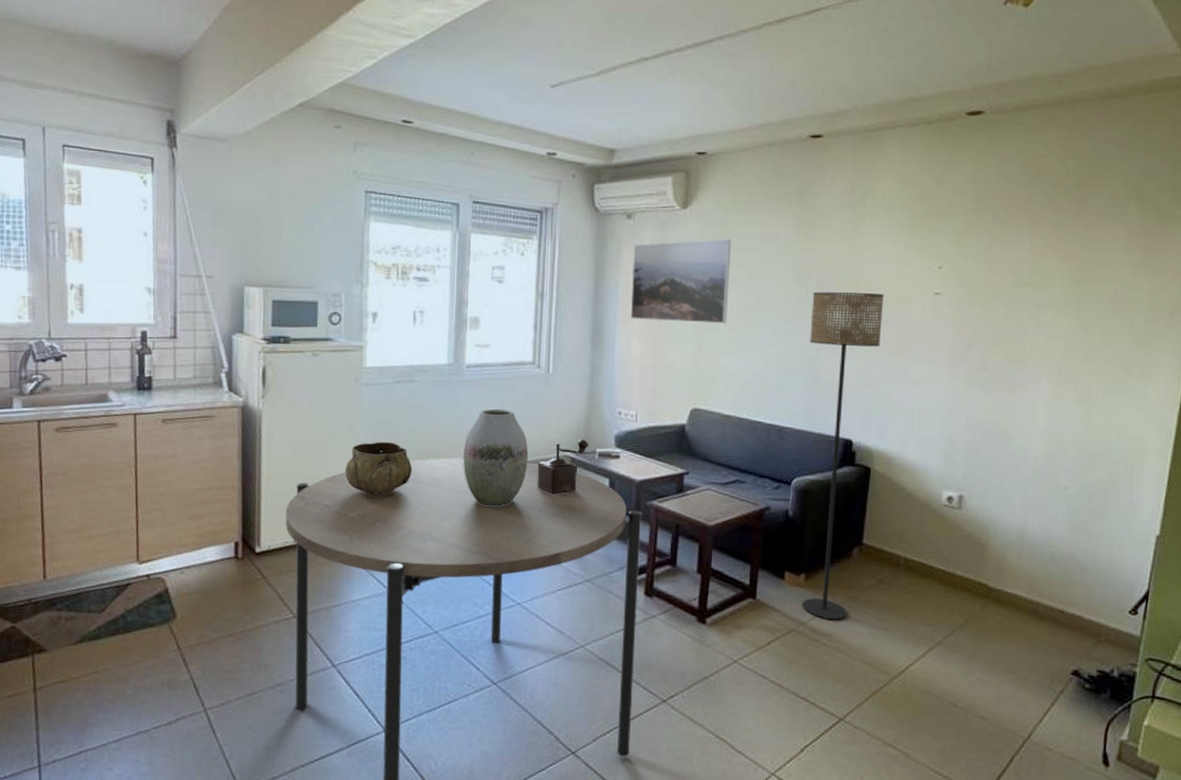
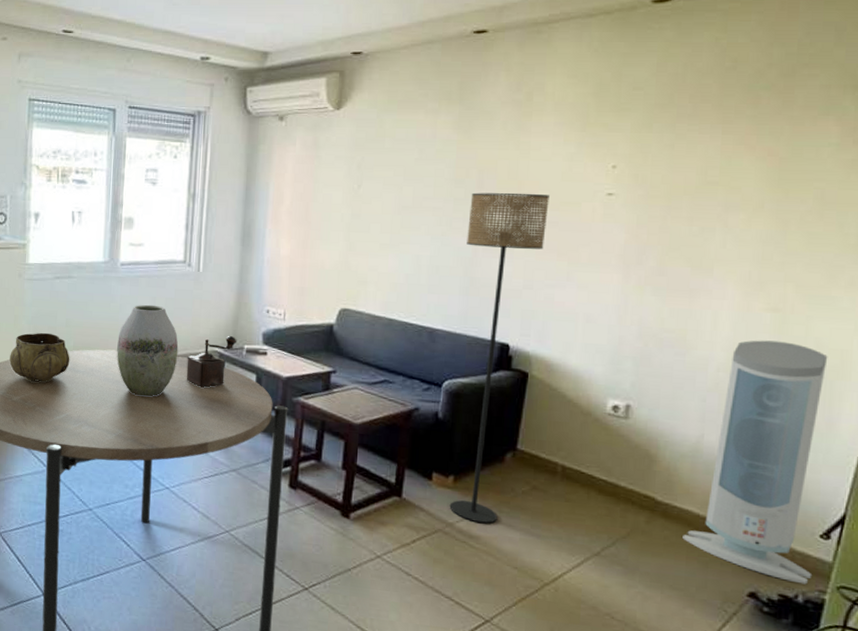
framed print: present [630,238,732,324] -> none [280,139,387,225]
air purifier: none [1013,429,1127,659] -> present [682,340,828,585]

